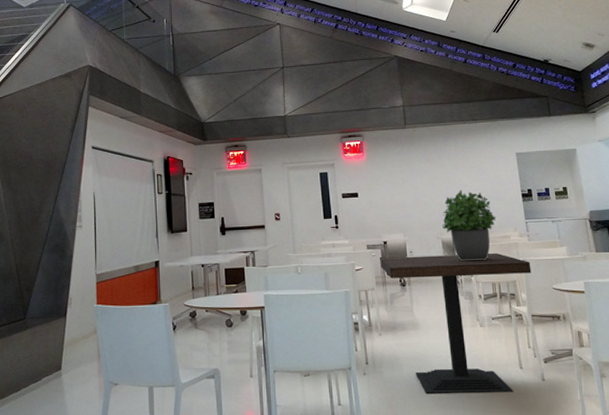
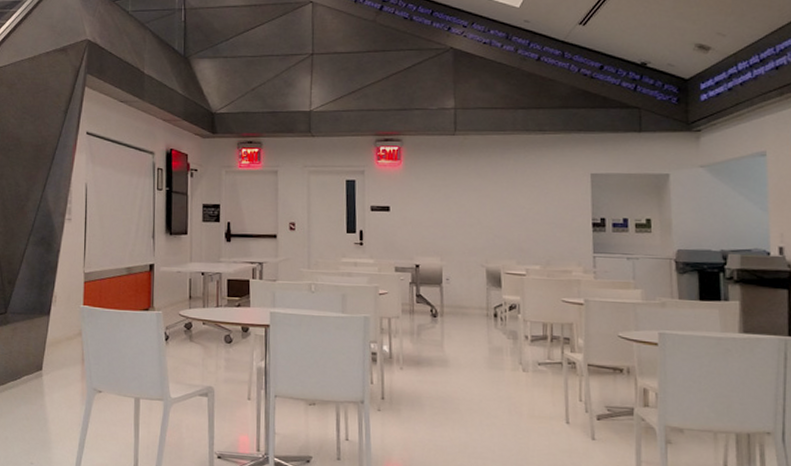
dining table: present [380,252,532,395] -> none [409,282,594,449]
potted plant: present [441,190,497,261] -> none [488,212,557,297]

